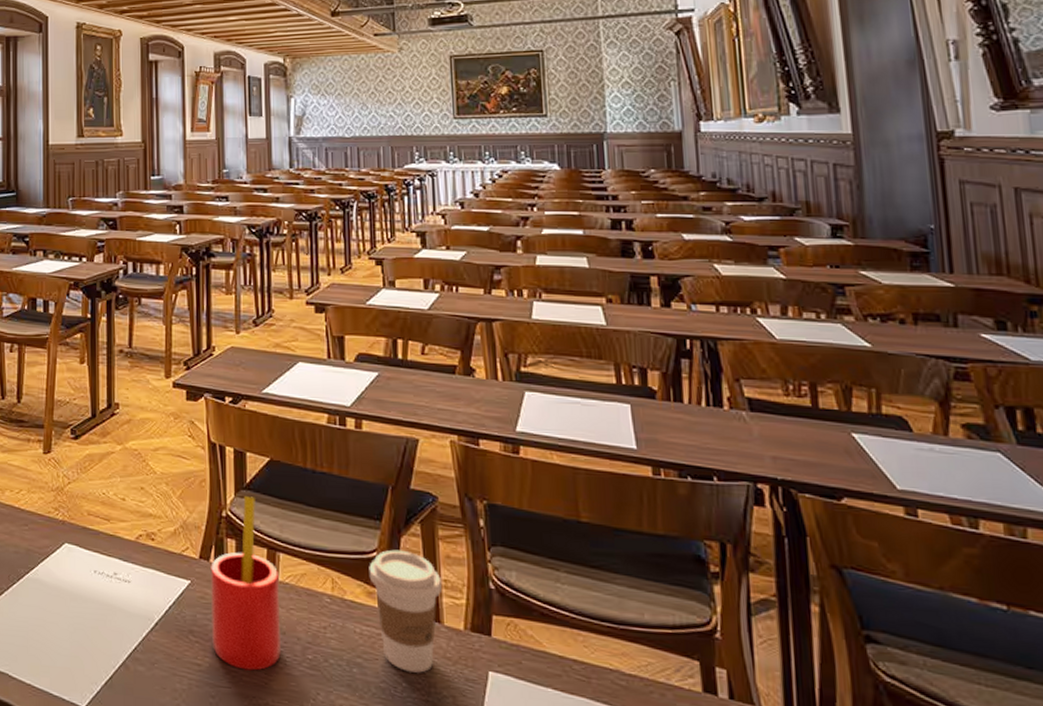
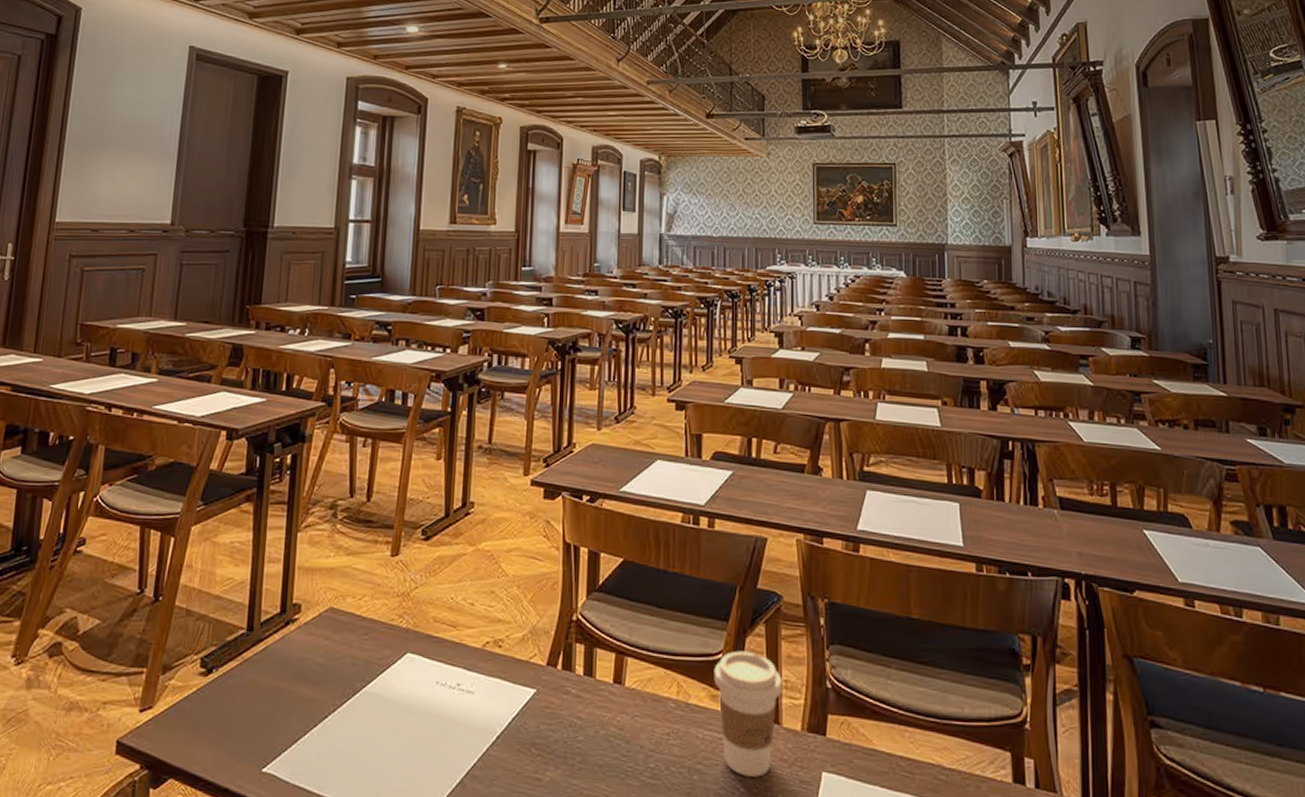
straw: present [211,496,281,671] -> none [555,599,625,783]

